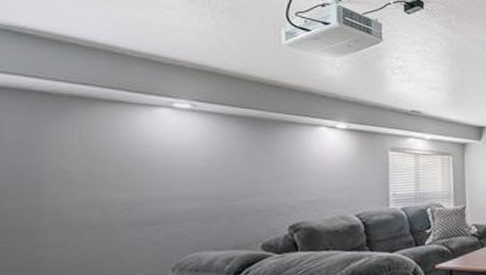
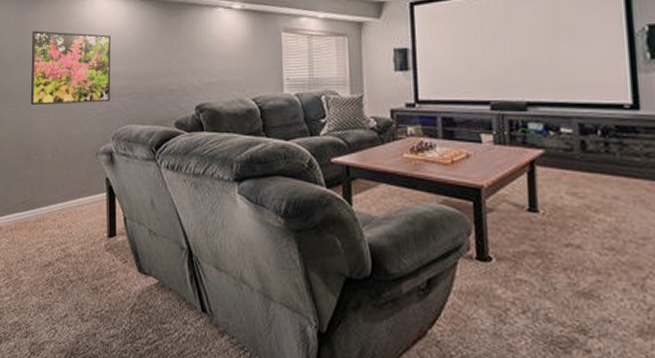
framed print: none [37,146,179,240] -> present [30,31,112,106]

